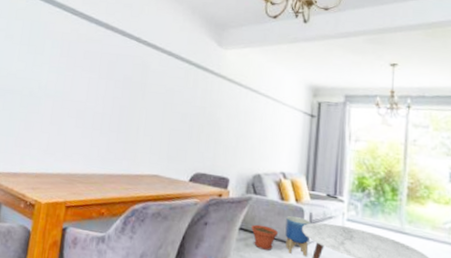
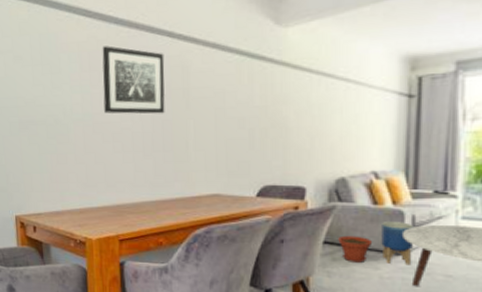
wall art: none [73,39,130,101] -> present [102,46,165,114]

